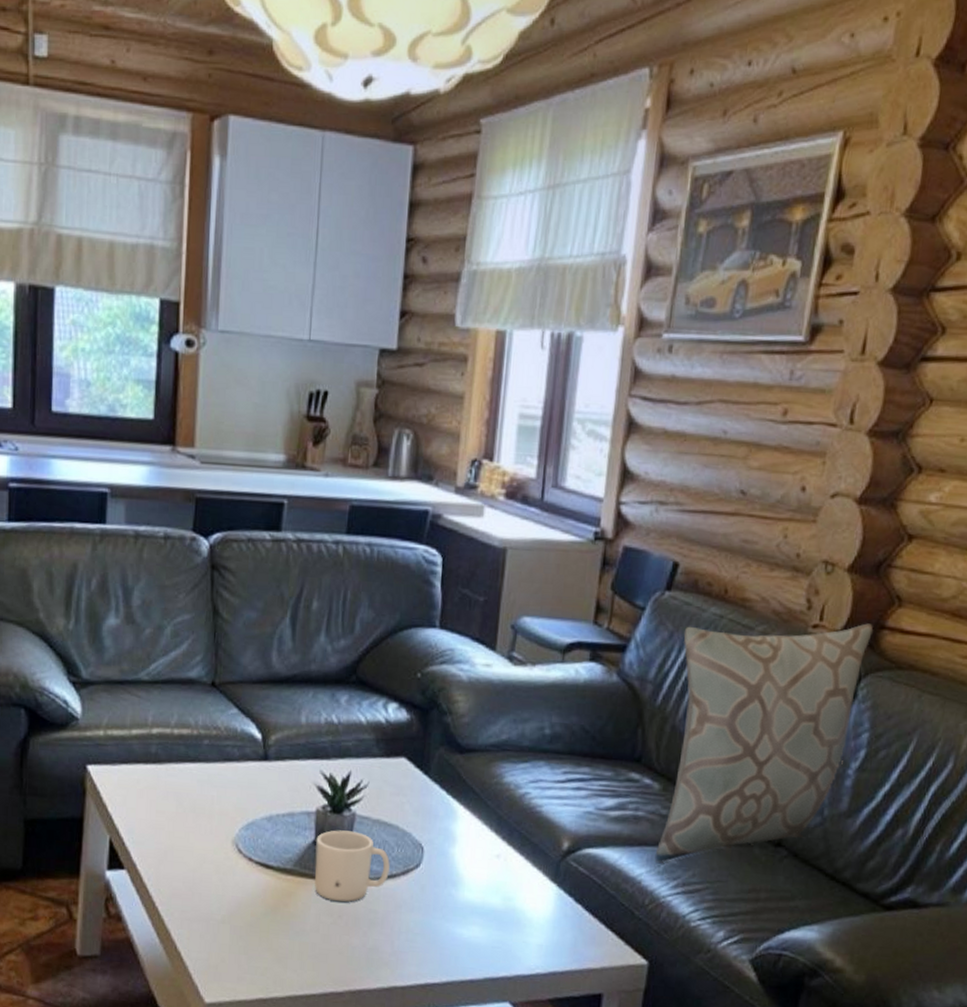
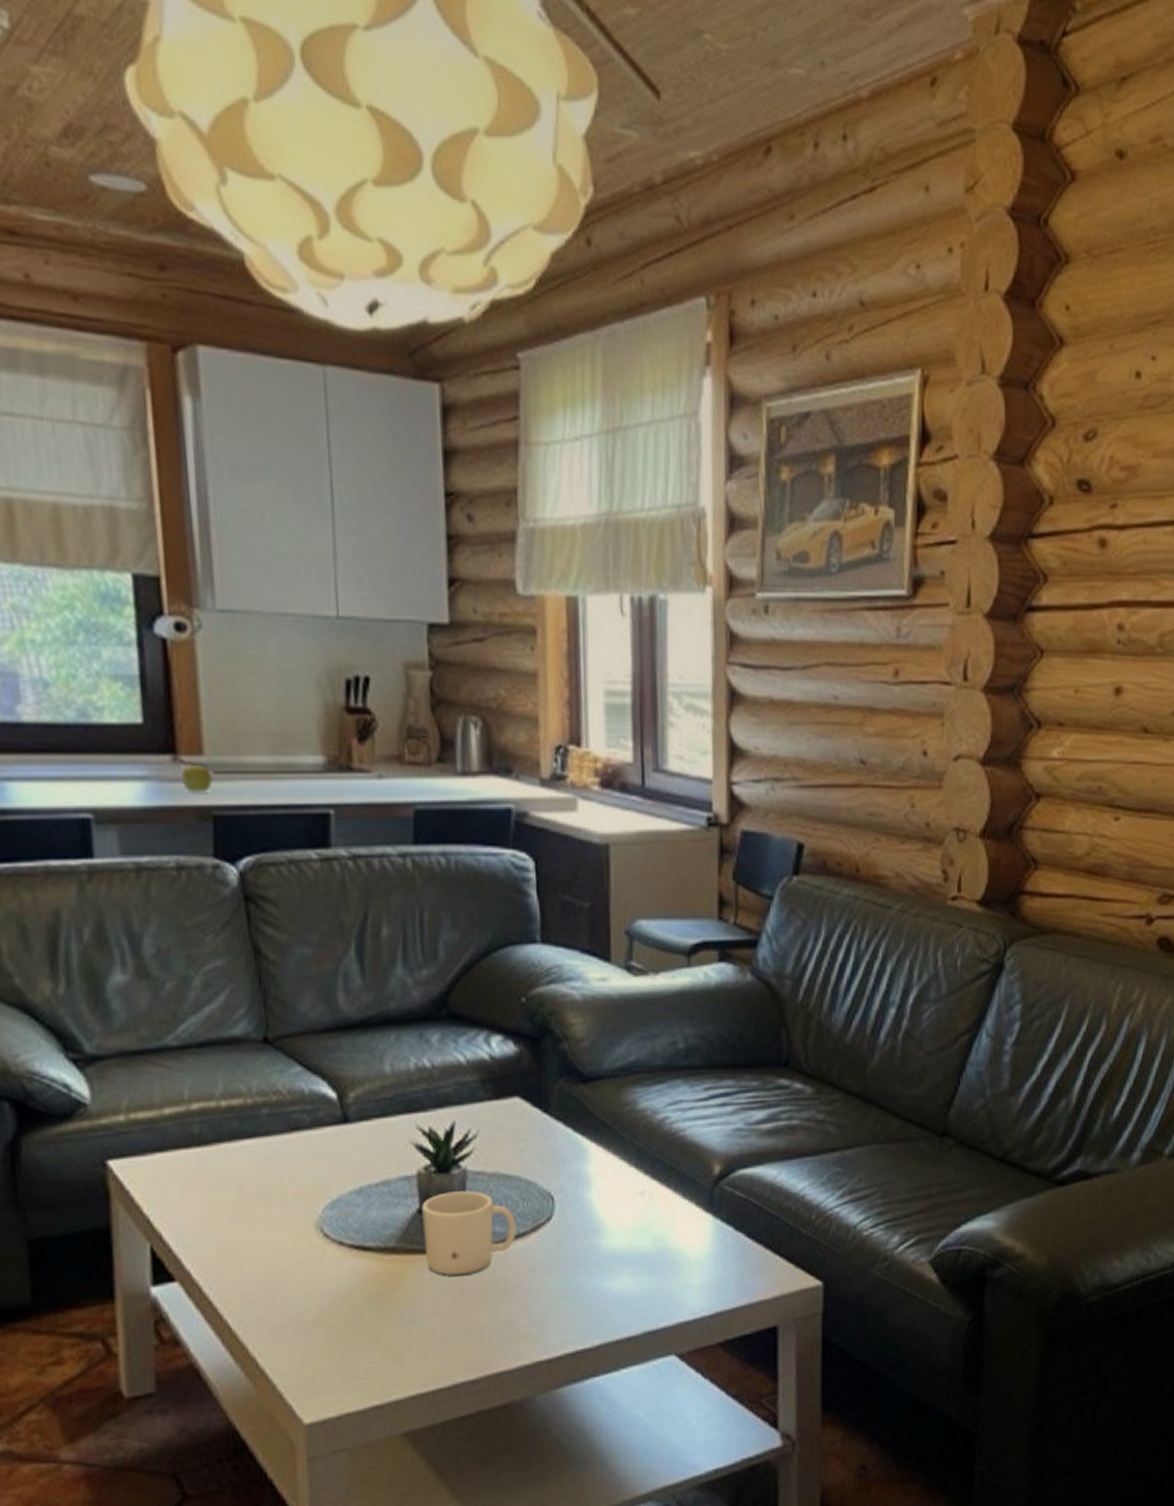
fruit: none [176,453,199,478] -> present [180,762,213,793]
pillow: present [654,623,874,862] -> none [816,890,1013,1171]

